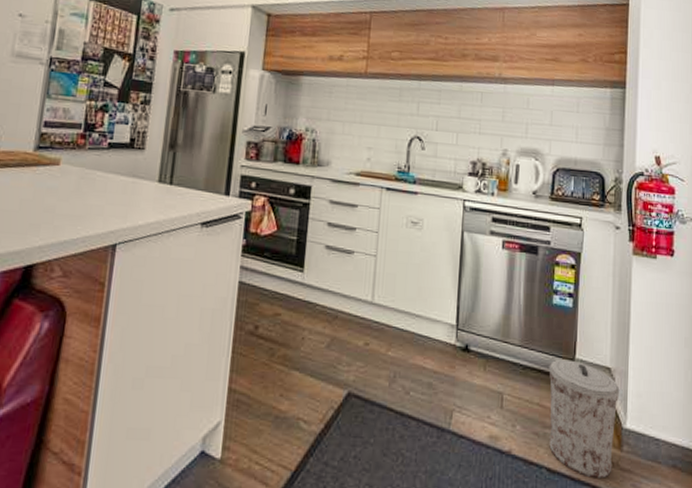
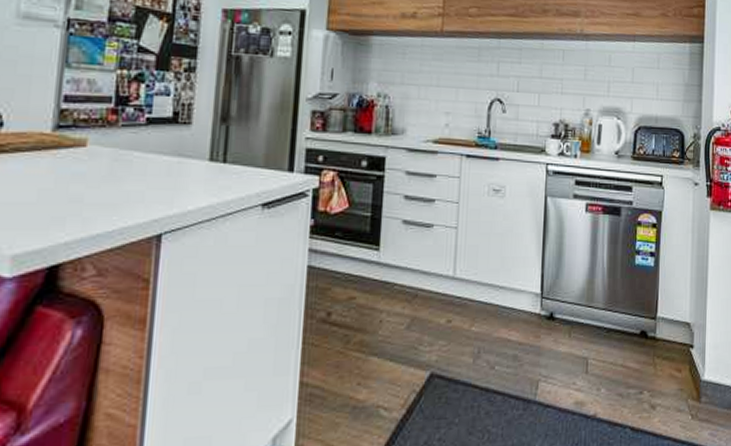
trash can: present [549,359,620,478] -> none [632,318,699,432]

